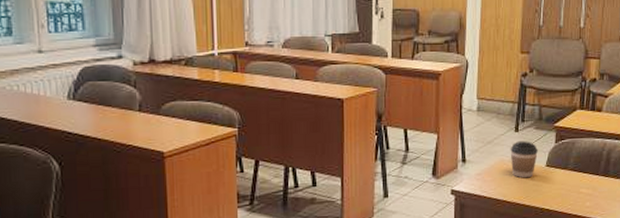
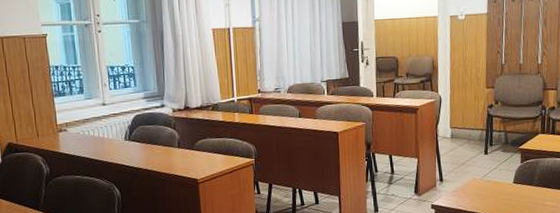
coffee cup: present [510,141,538,178] -> none [481,162,506,194]

